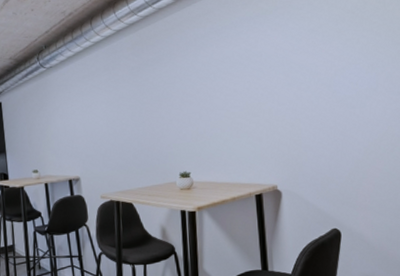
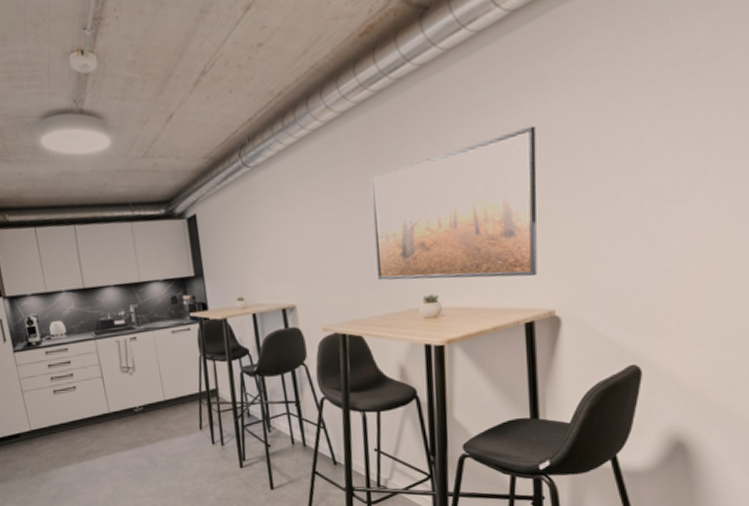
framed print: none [139,48,263,160] -> present [370,125,537,281]

